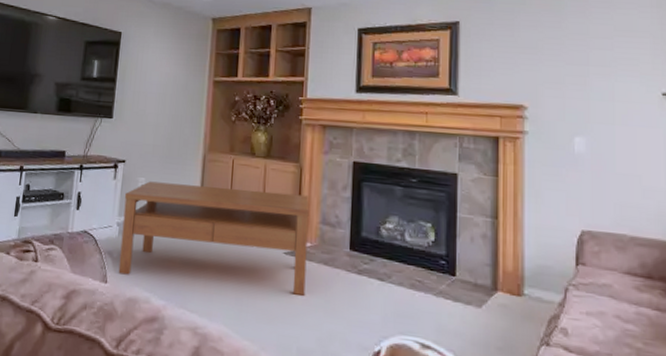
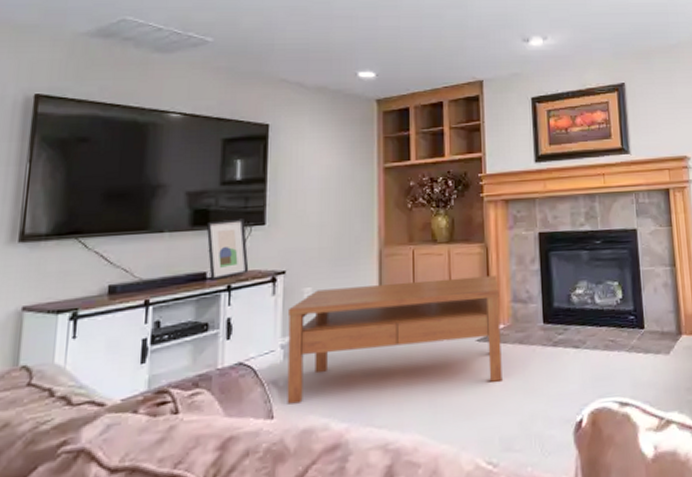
picture frame: none [68,109,98,159] -> present [206,219,249,281]

